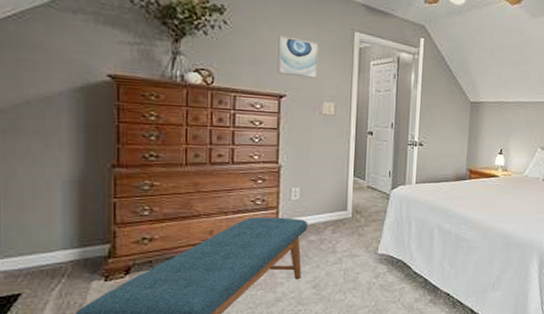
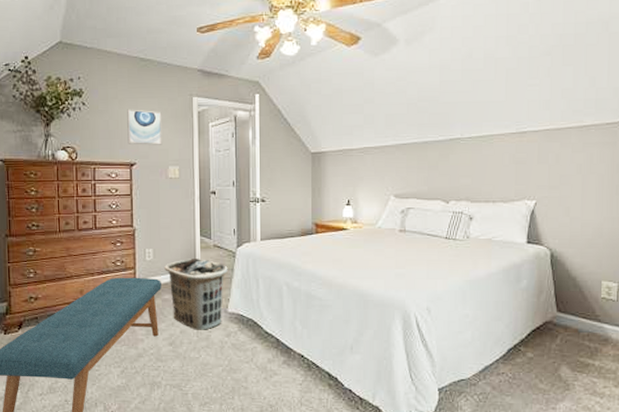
clothes hamper: none [312,199,381,272] -> present [165,259,228,330]

